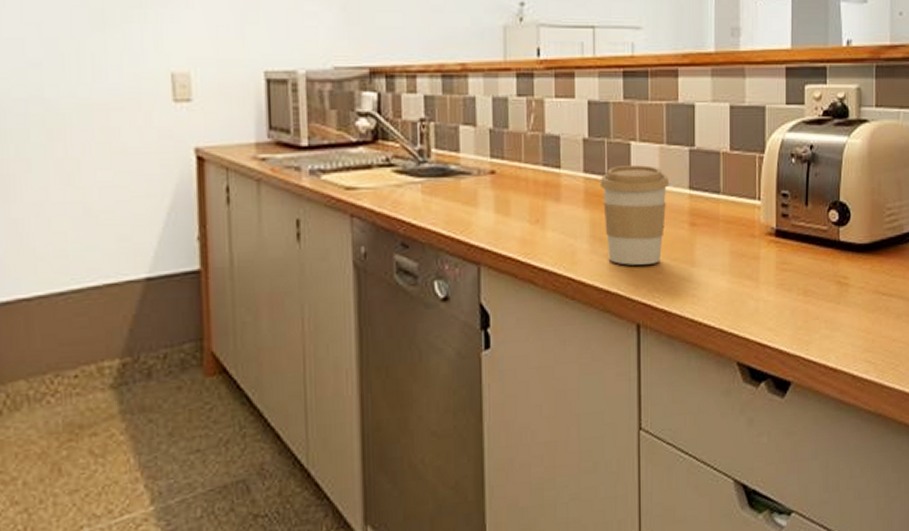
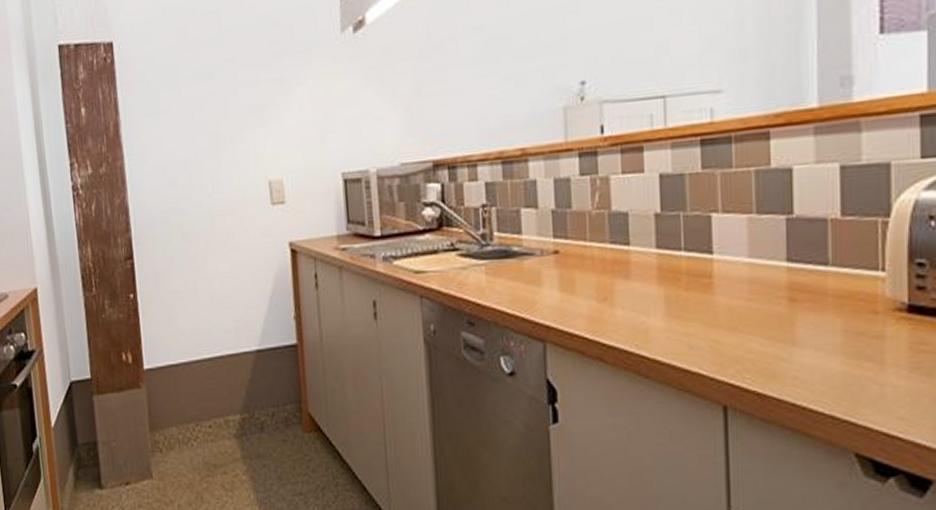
coffee cup: present [600,165,670,265] -> none [675,237,762,344]

